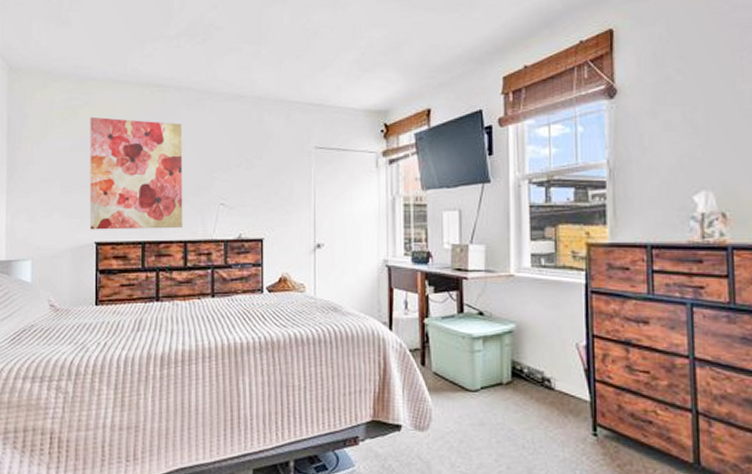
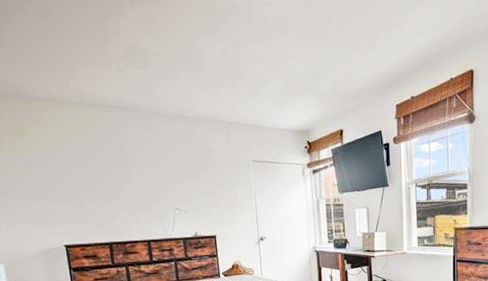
wall art: present [89,116,183,230] -> none [40,134,145,235]

